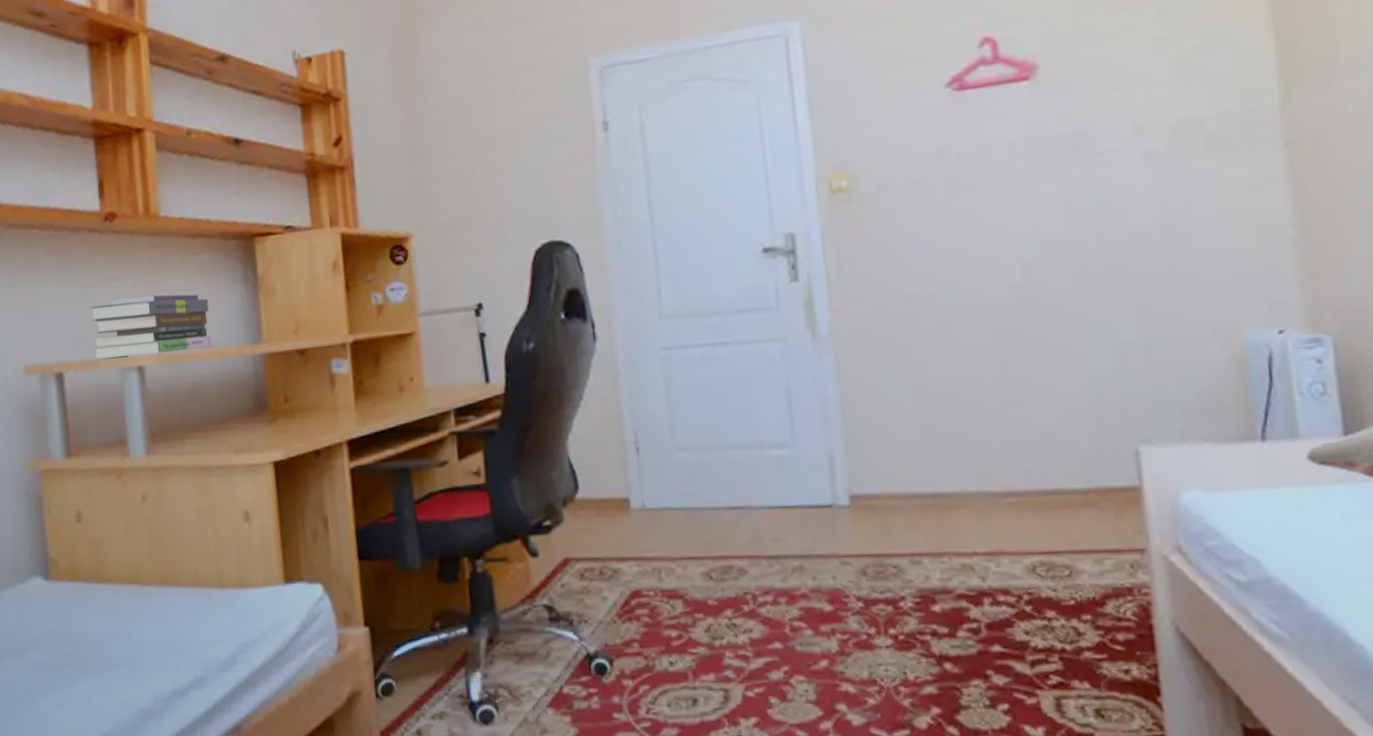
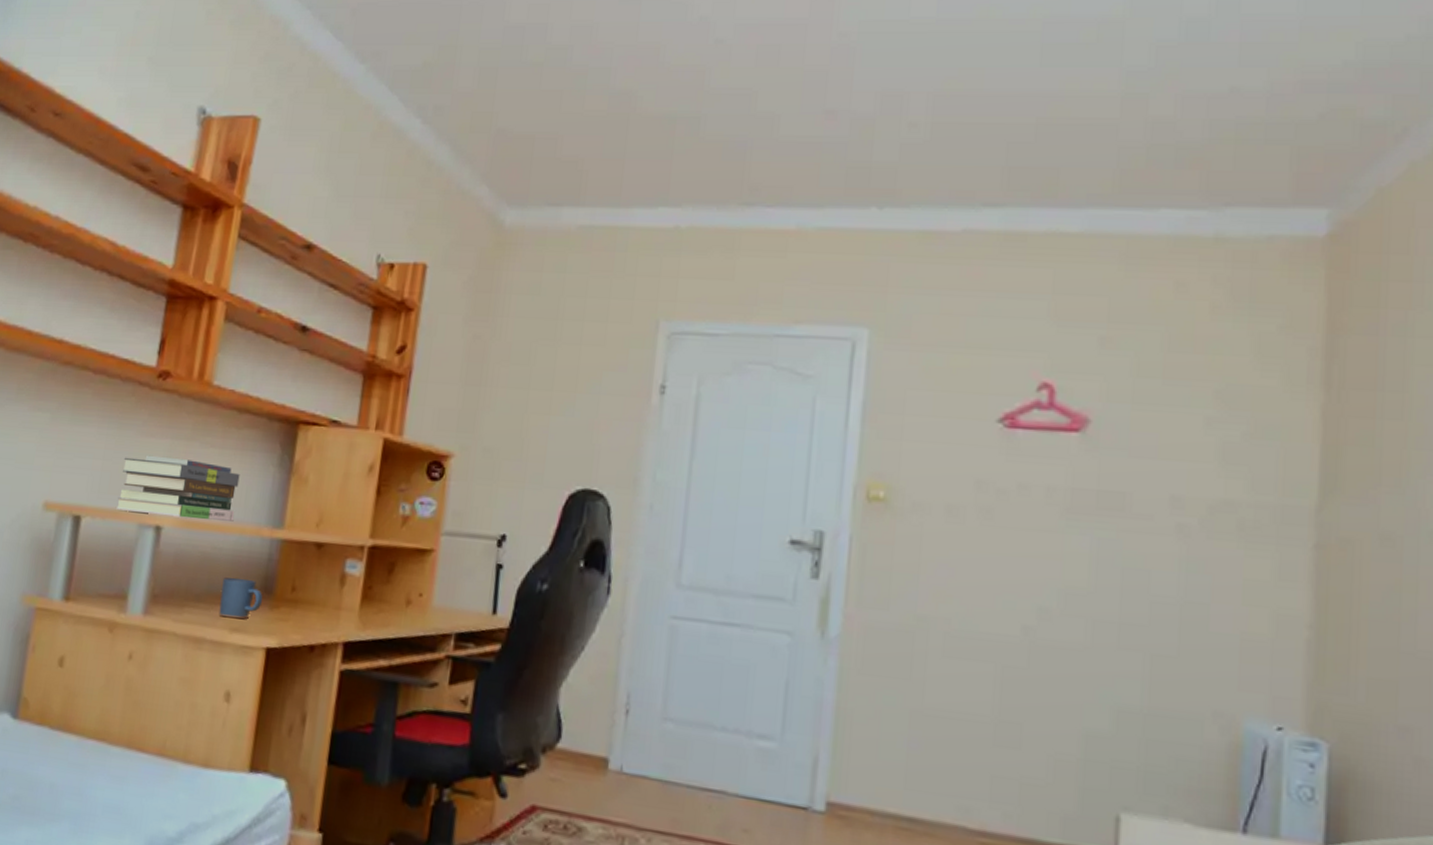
mug: none [216,399,260,441] -> present [218,577,263,619]

